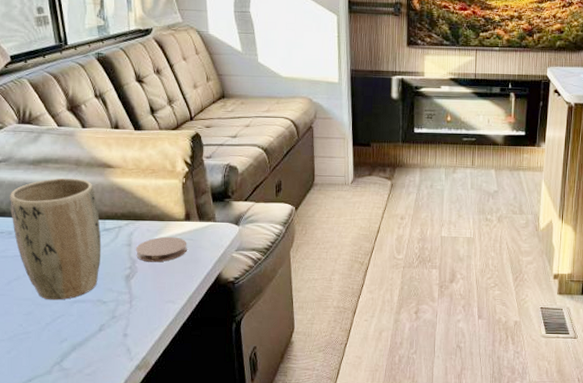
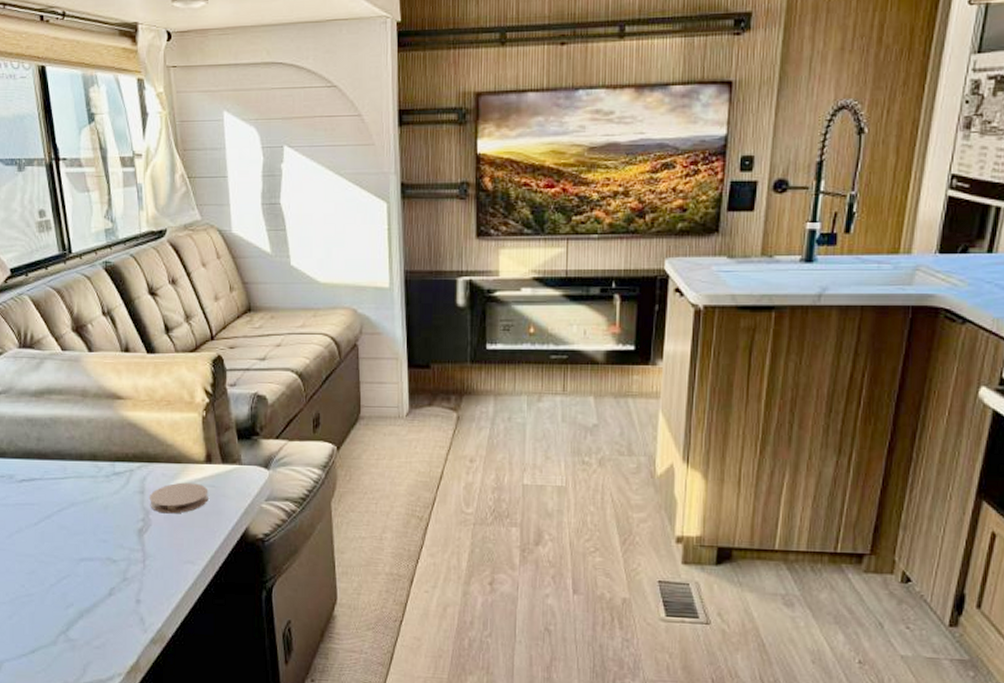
plant pot: present [10,178,102,300] -> none [10,411,111,558]

